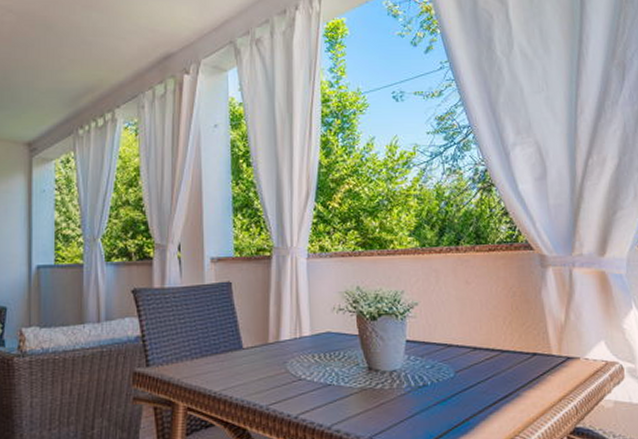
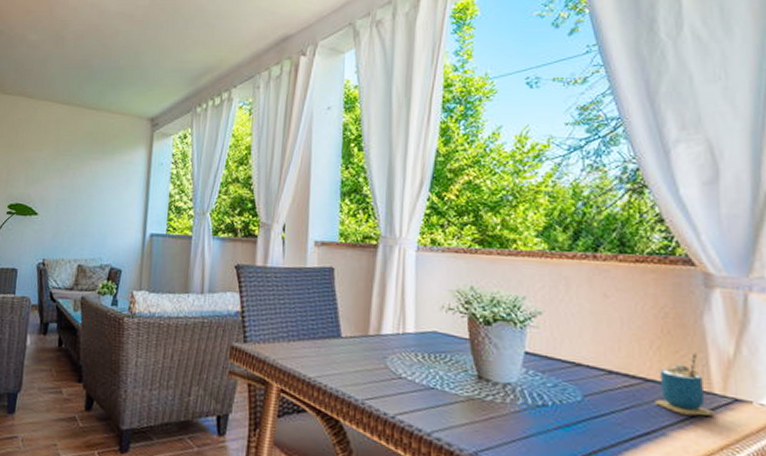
cup: none [510,322,553,376] -> present [655,352,713,416]

